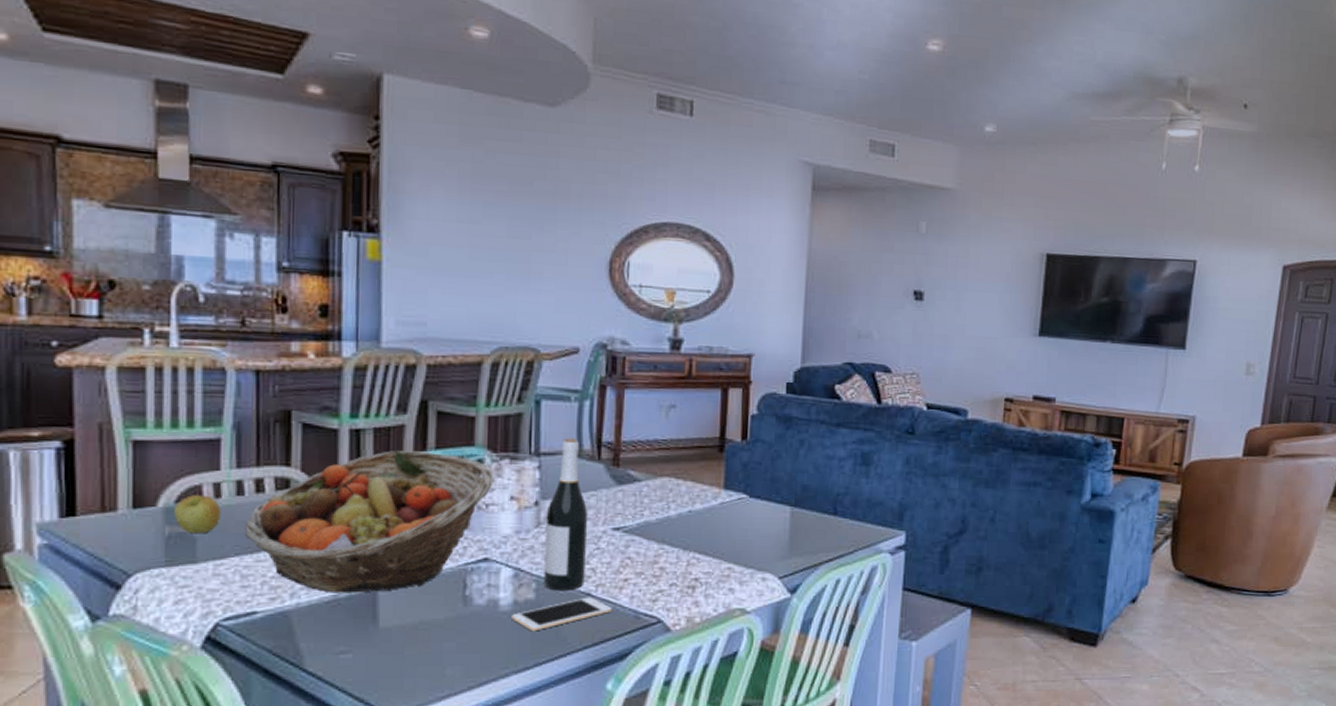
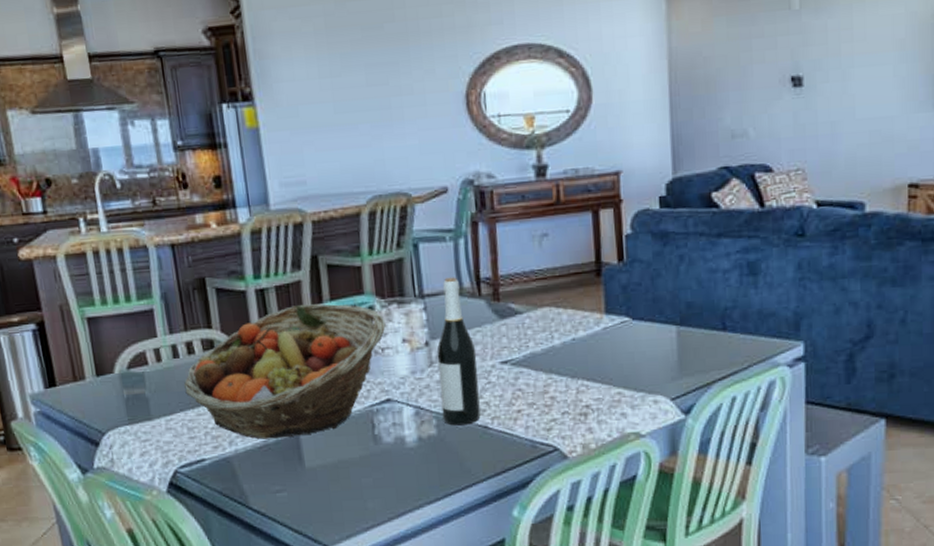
apple: present [173,495,222,534] -> none [127,360,165,395]
cell phone: present [511,597,612,632] -> none [418,429,510,465]

